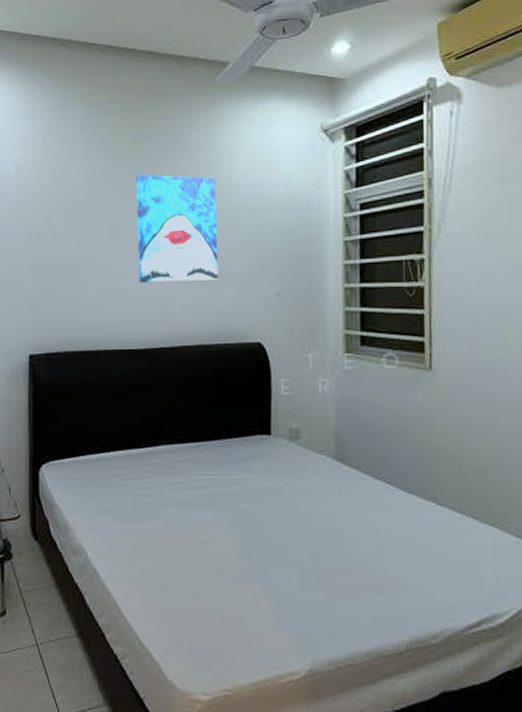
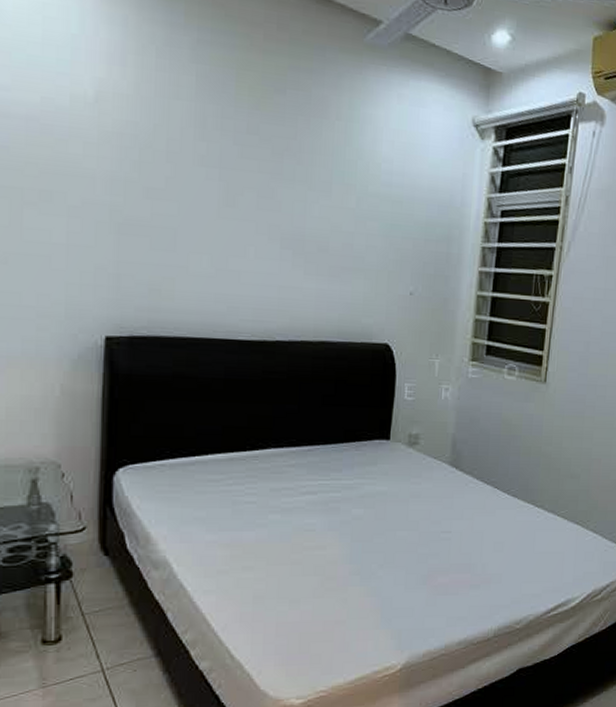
wall art: present [136,174,219,283] -> none [256,133,355,273]

